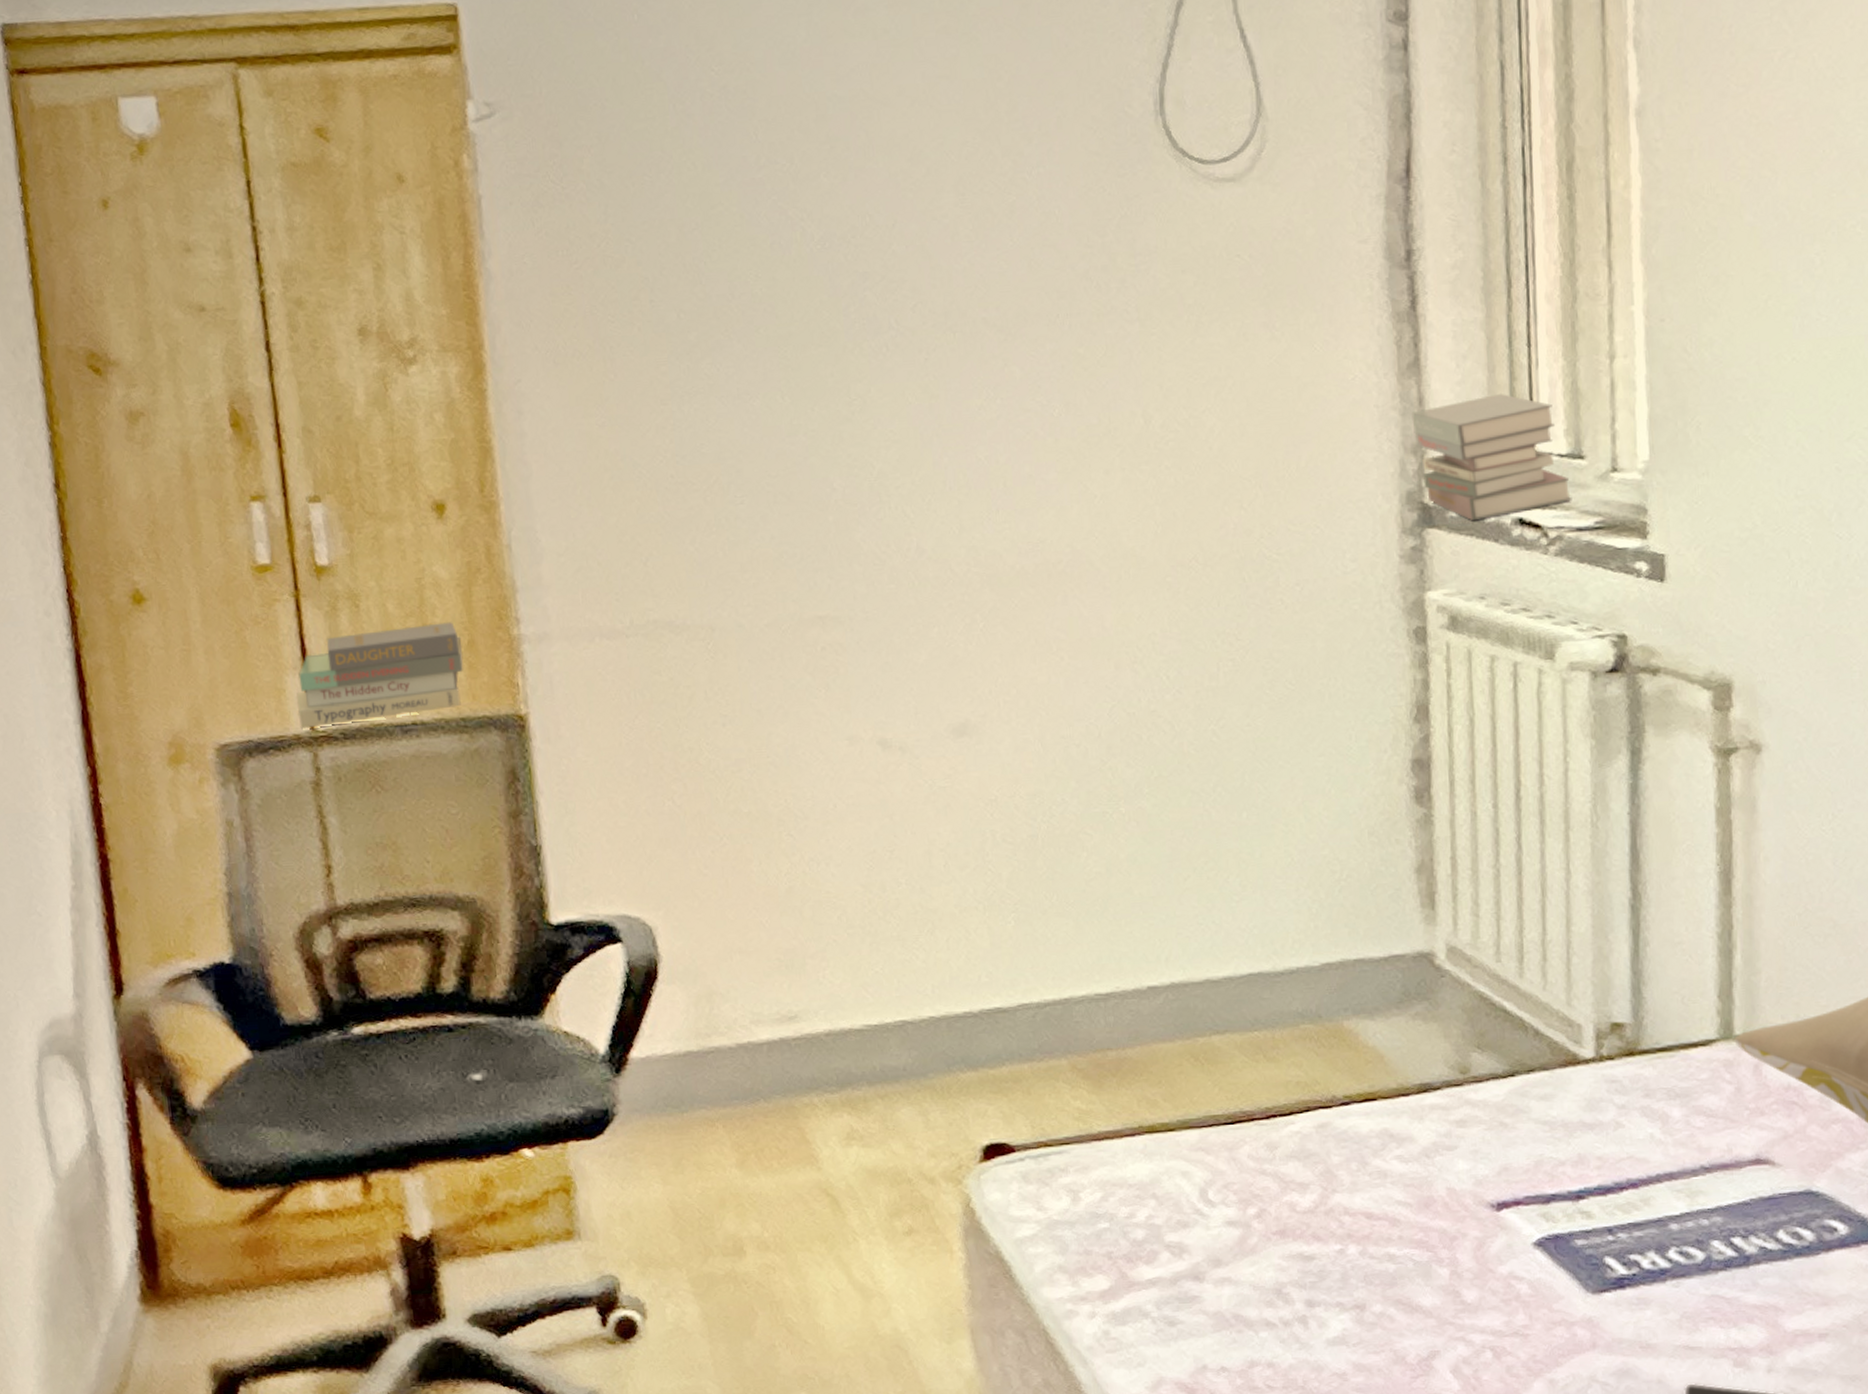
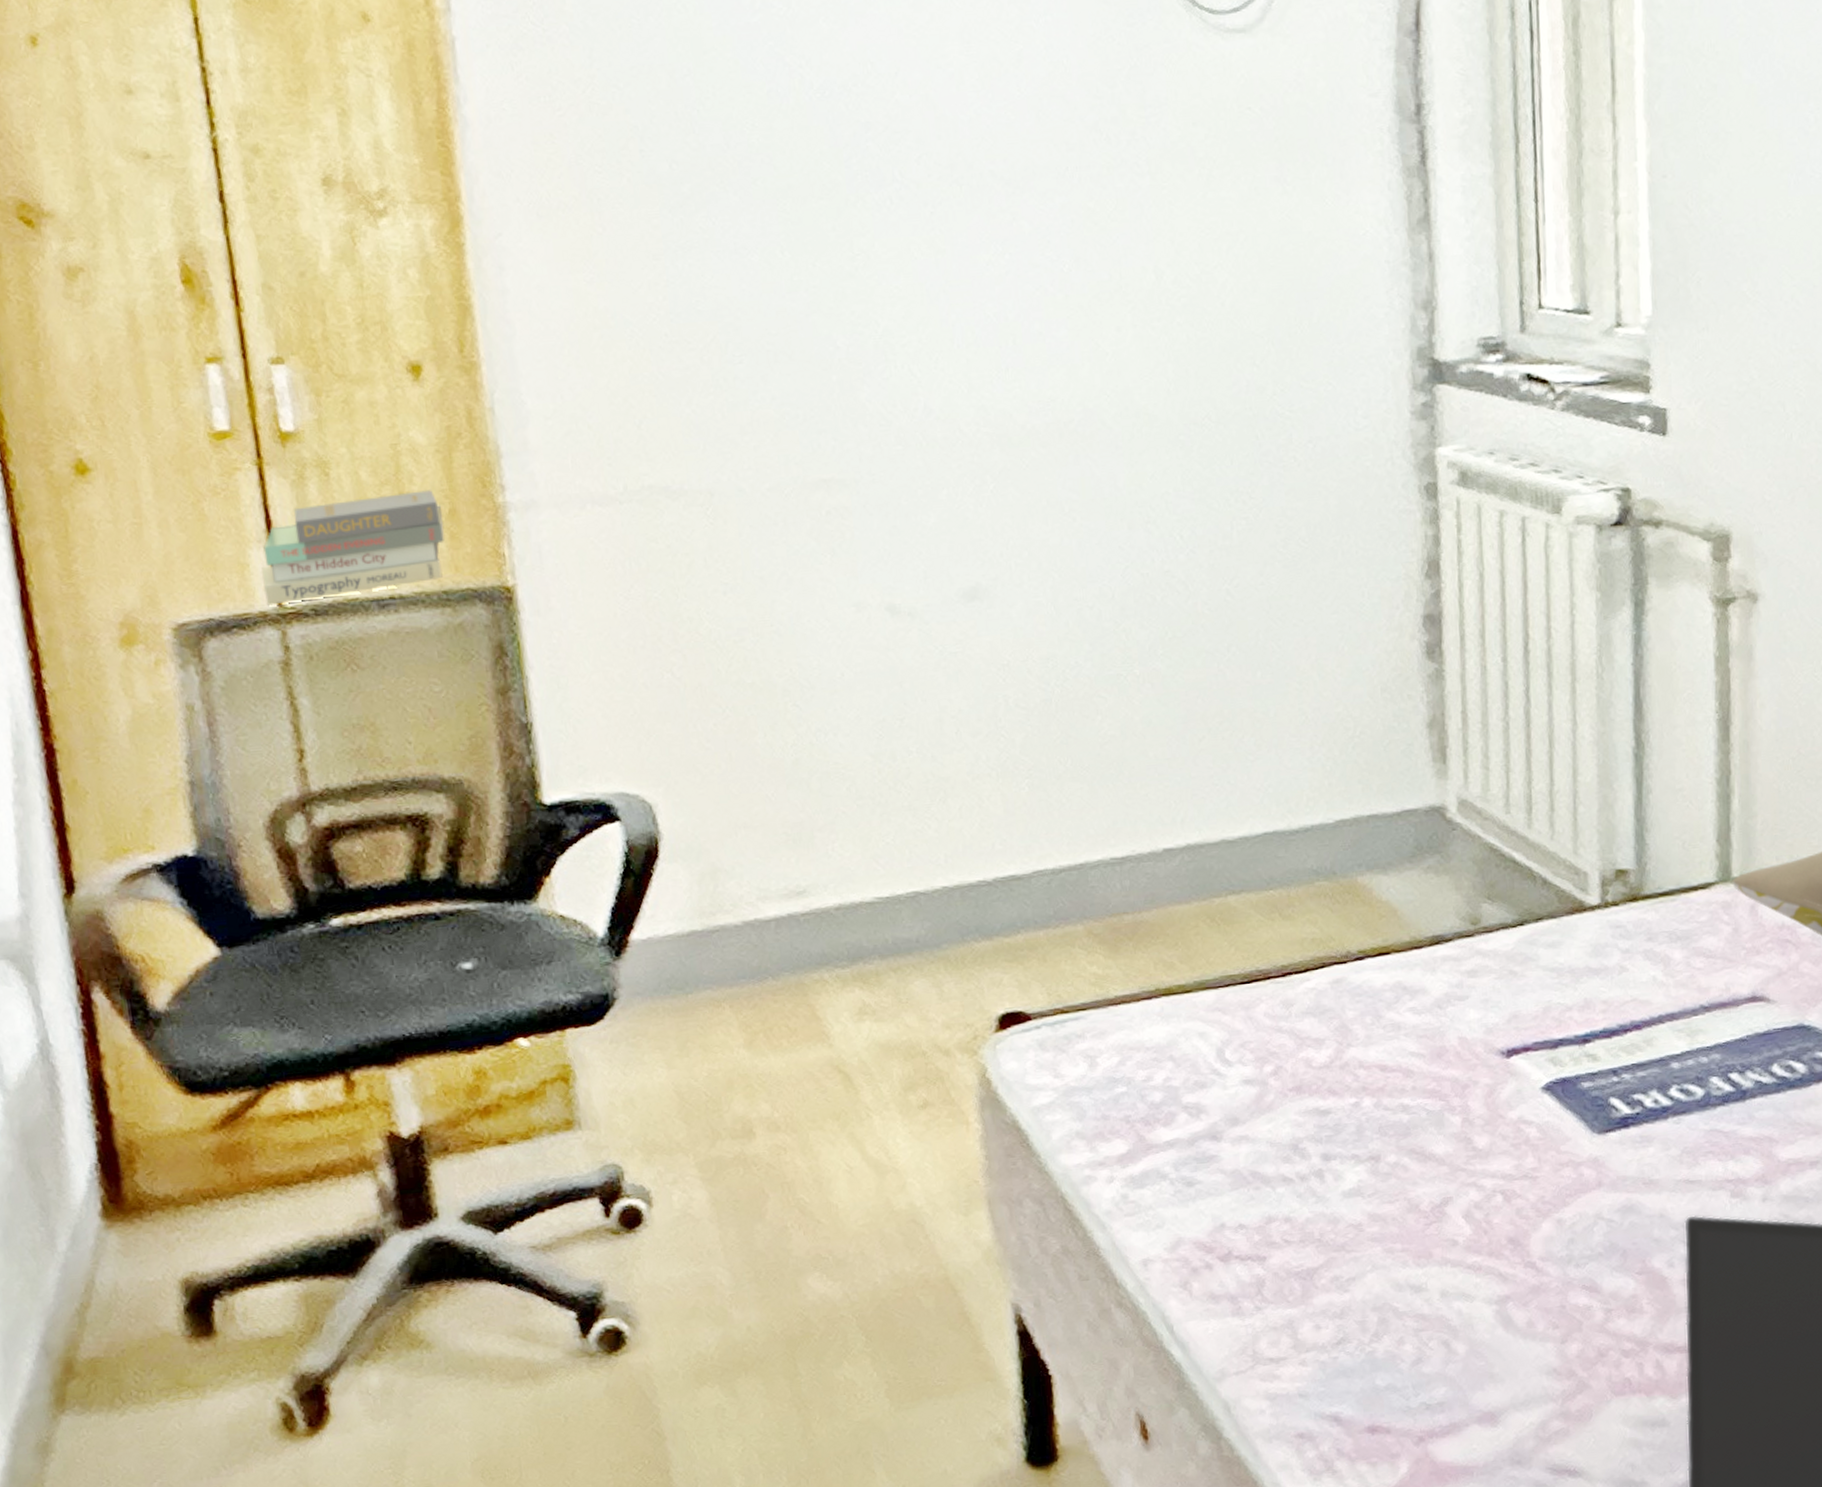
books: present [1411,394,1572,521] -> none [1422,249,1578,377]

